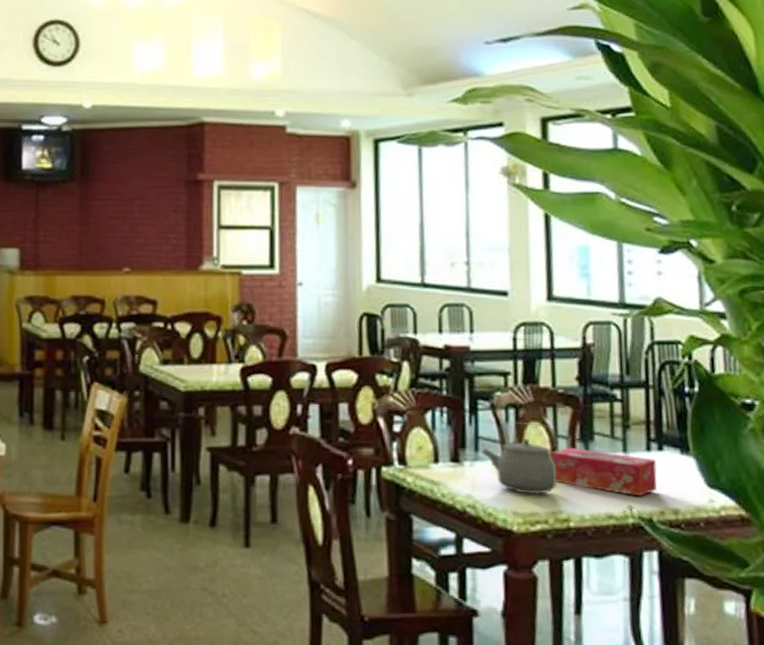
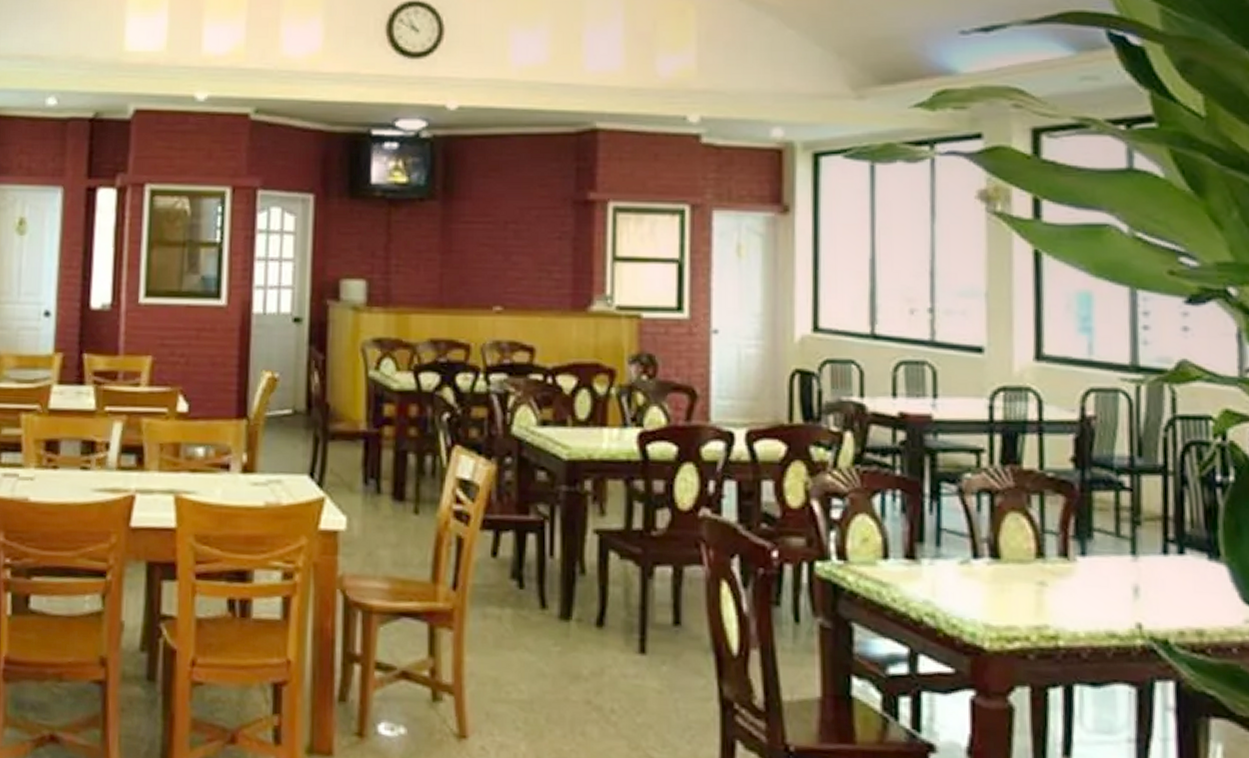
tea kettle: present [481,422,558,495] -> none [944,512,1045,604]
tissue box: present [551,447,657,497] -> none [1035,545,1177,612]

